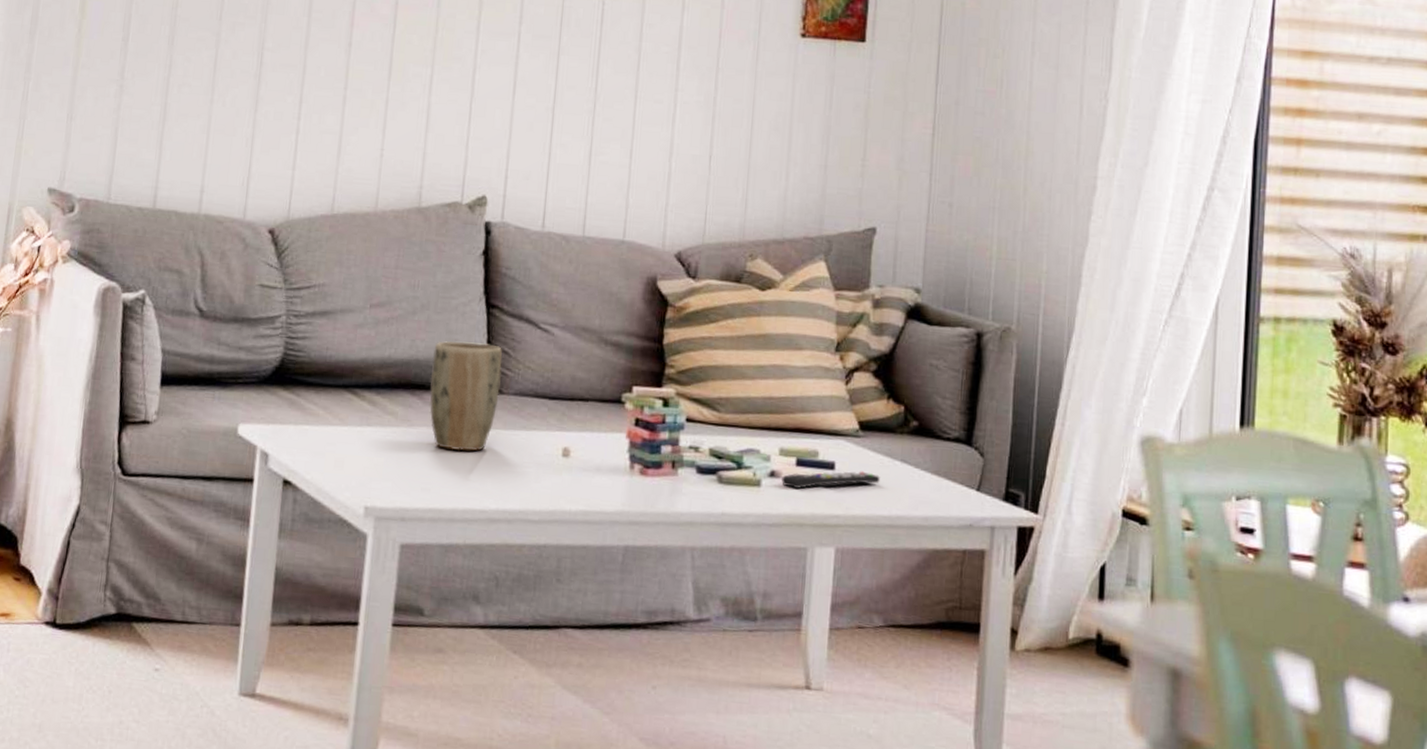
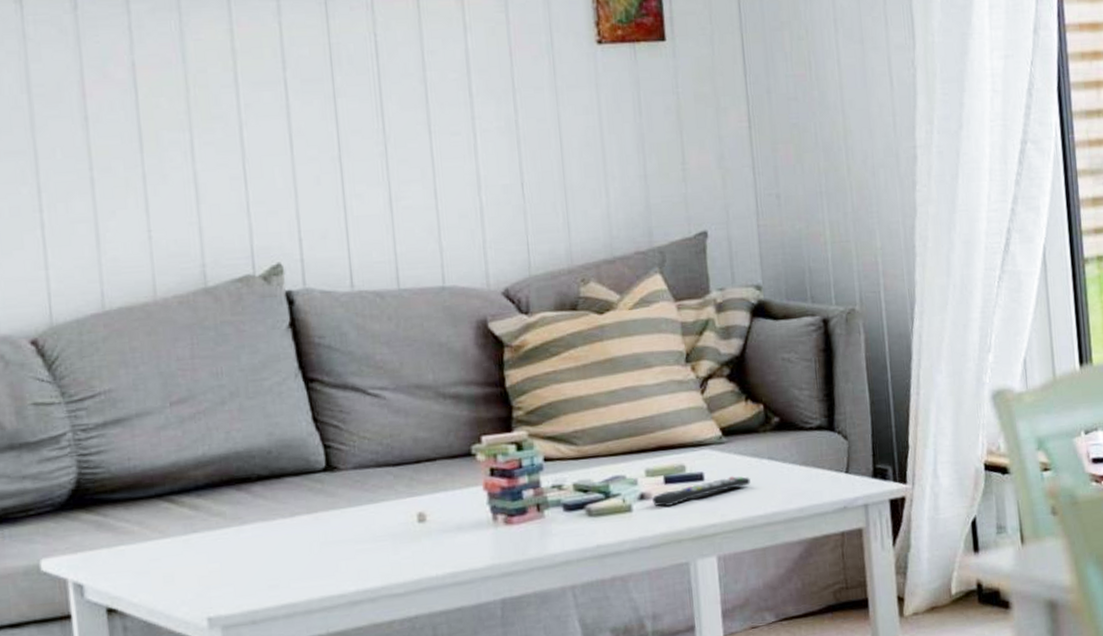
plant pot: present [429,341,503,451] -> none [253,421,338,540]

